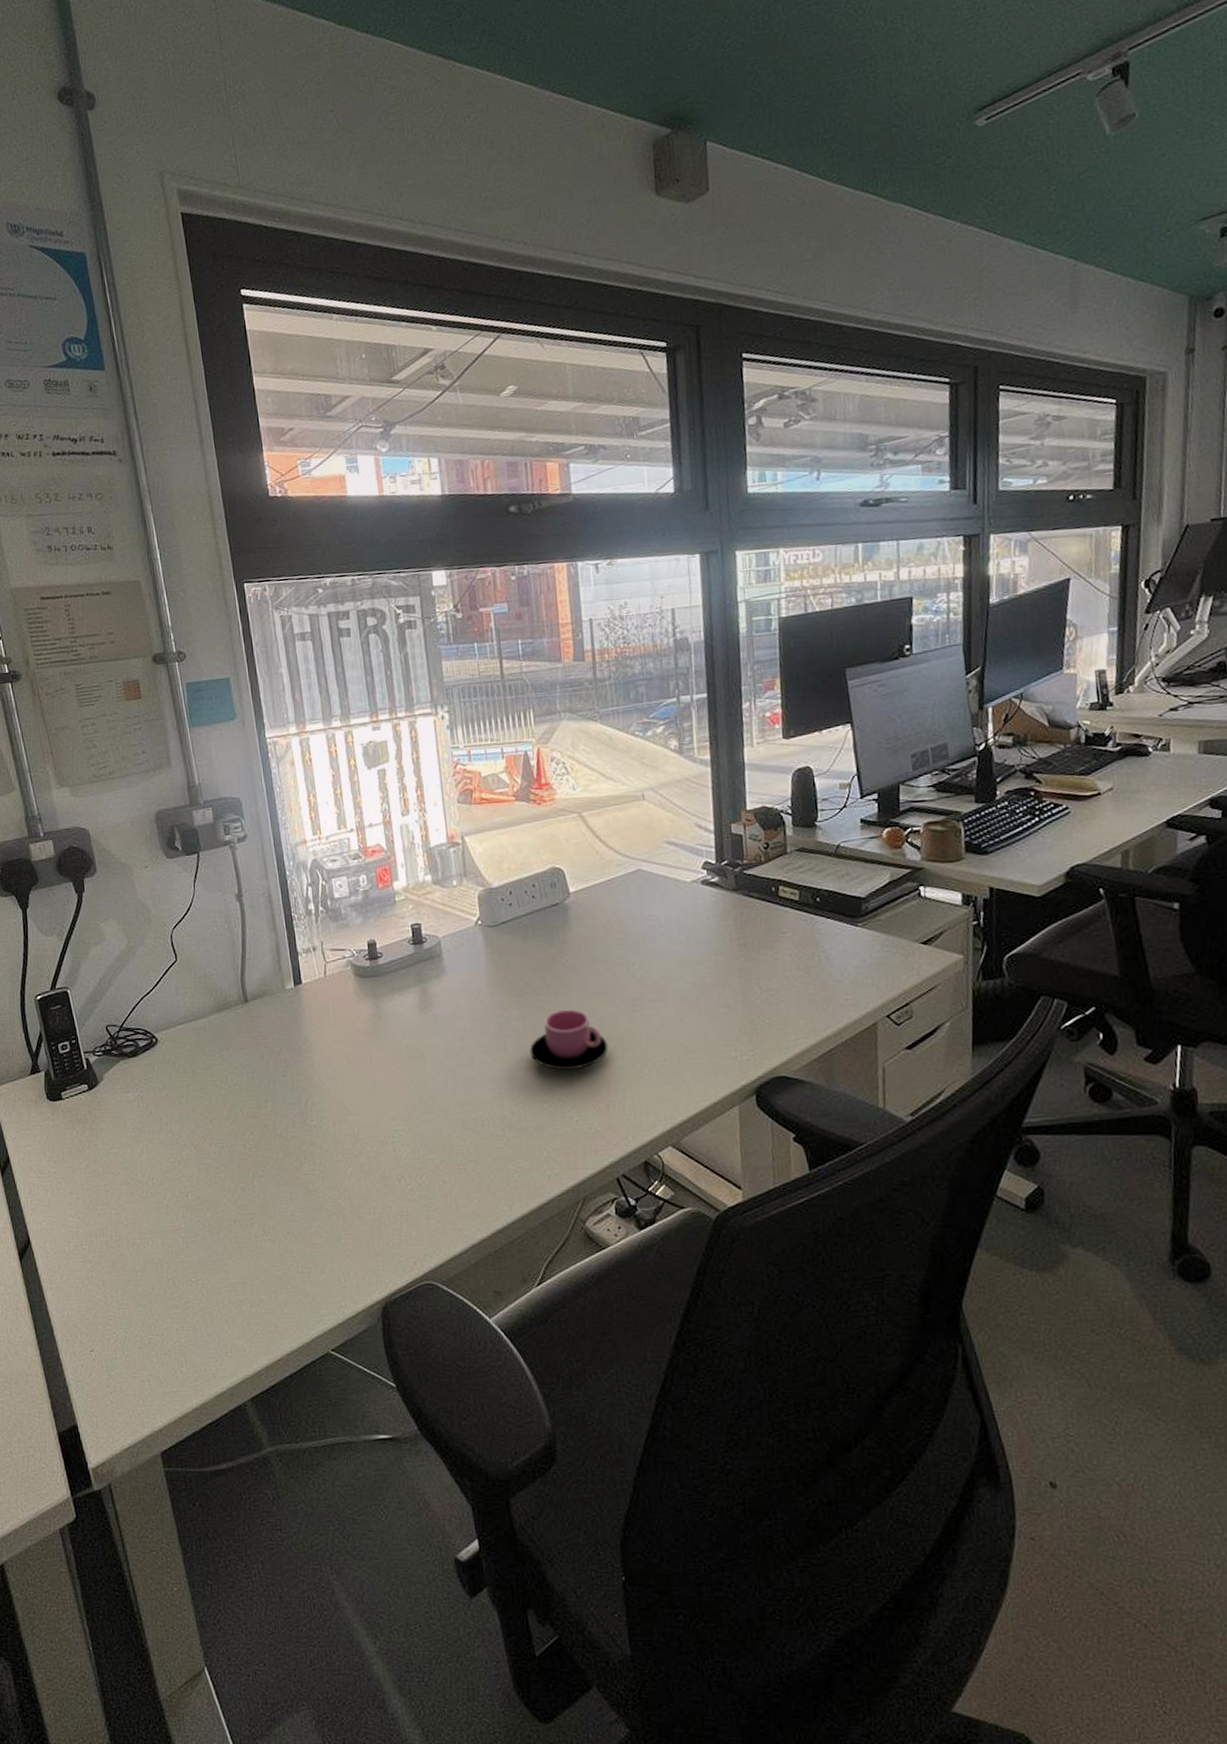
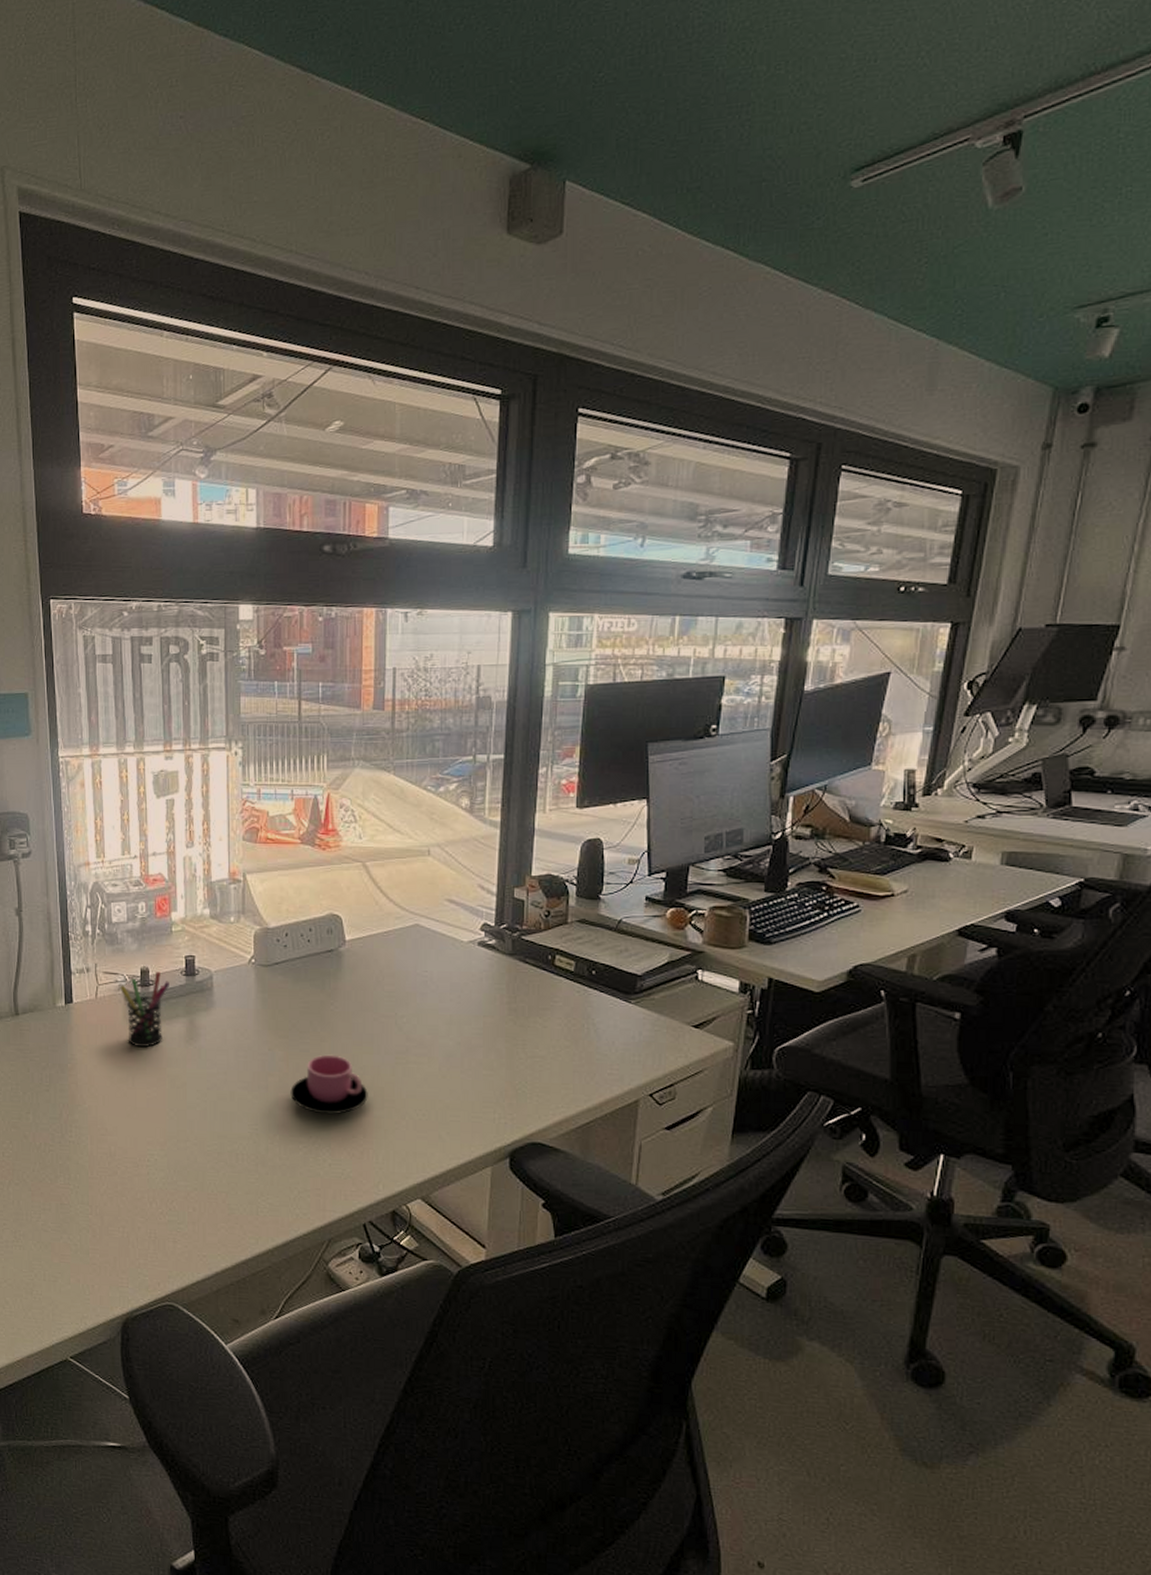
pen holder: none [348,943,398,1022] -> present [120,971,169,1048]

